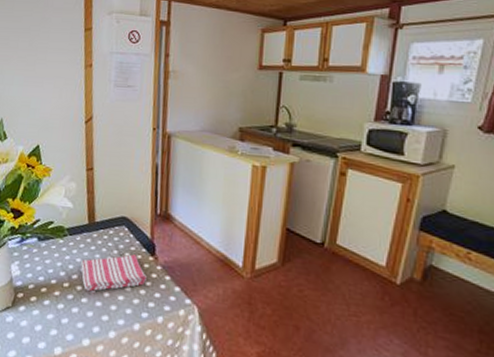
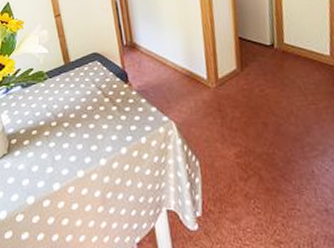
dish towel: present [81,254,147,292] -> none [64,85,125,127]

